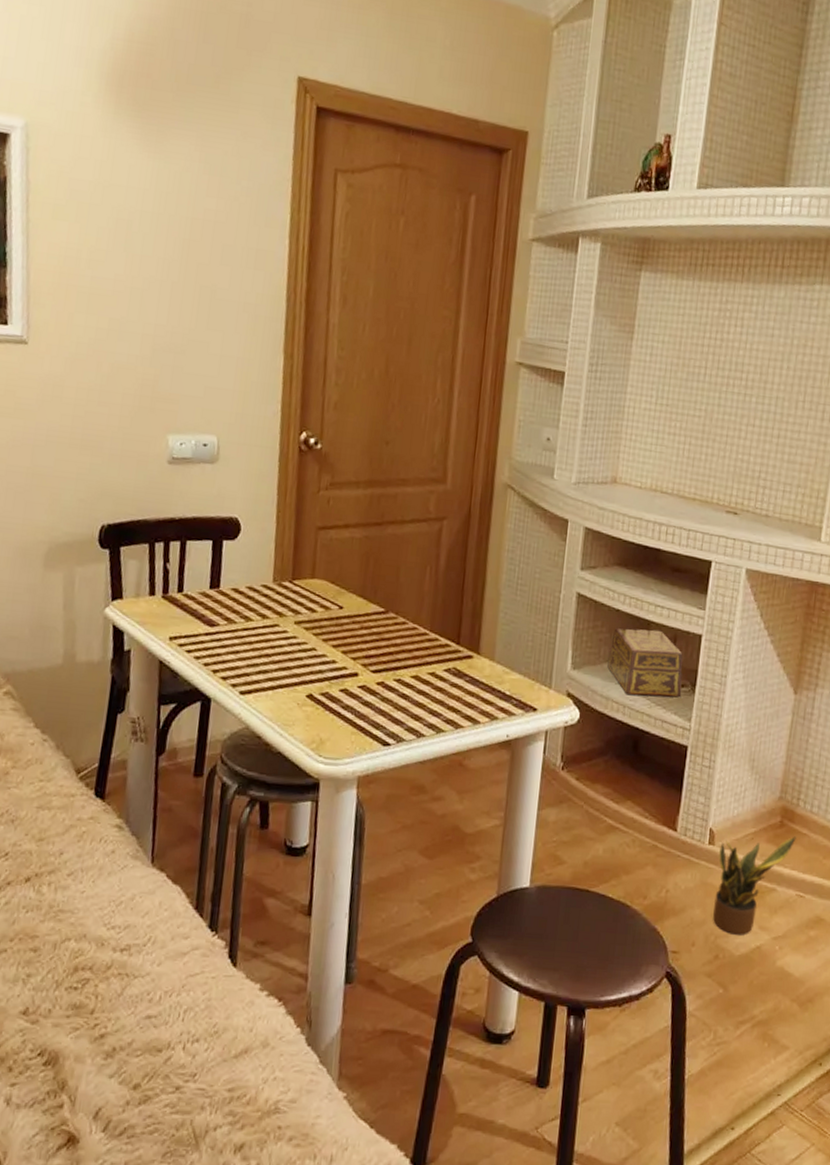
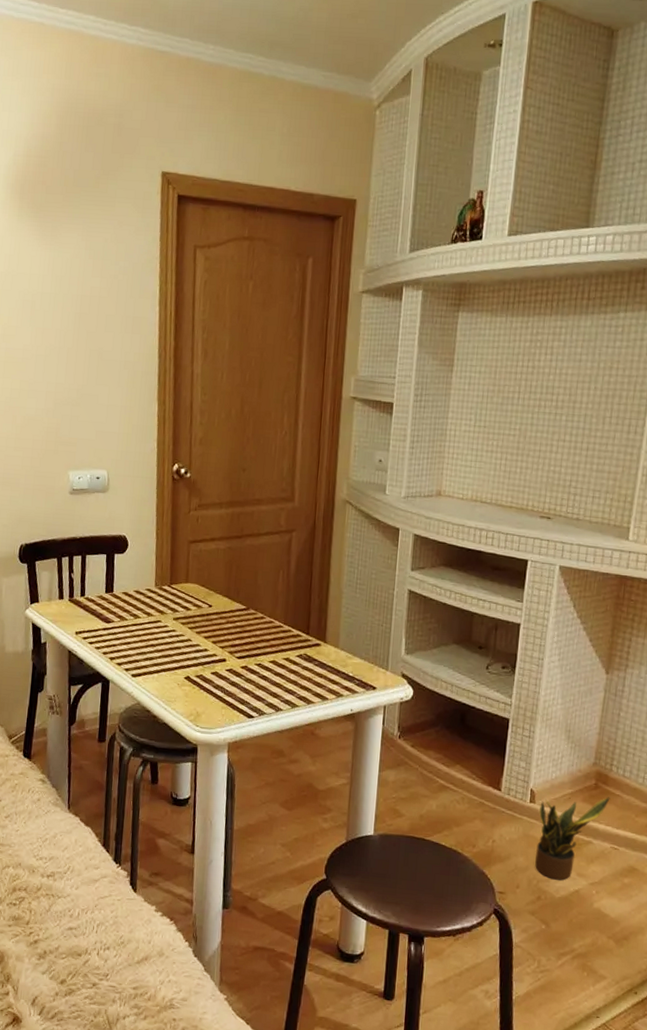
decorative box: present [607,628,683,698] -> none [436,619,504,678]

